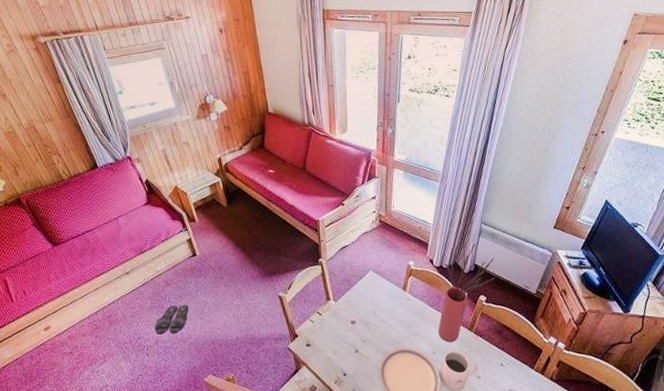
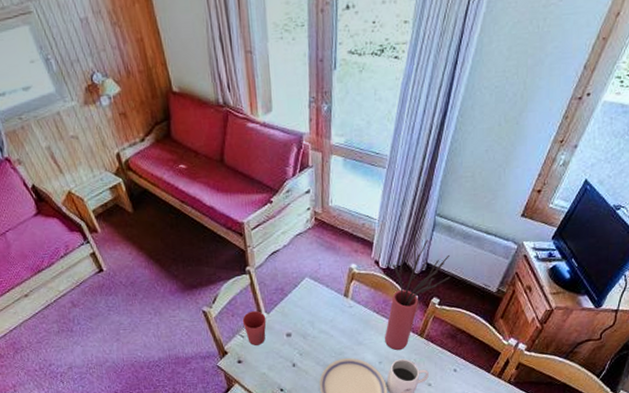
slippers: present [154,305,188,335] -> none [65,326,102,360]
cup: none [313,298,334,330] -> present [242,310,267,345]

